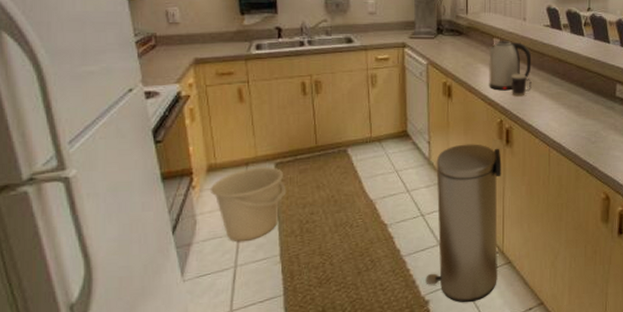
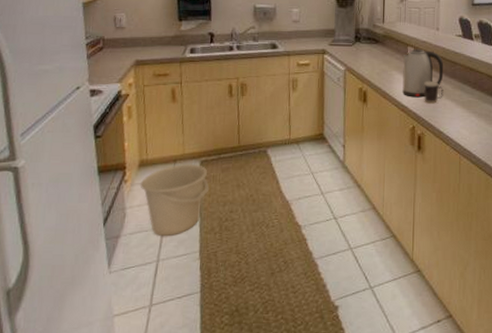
pedal bin: present [426,144,502,302] -> none [336,149,413,310]

